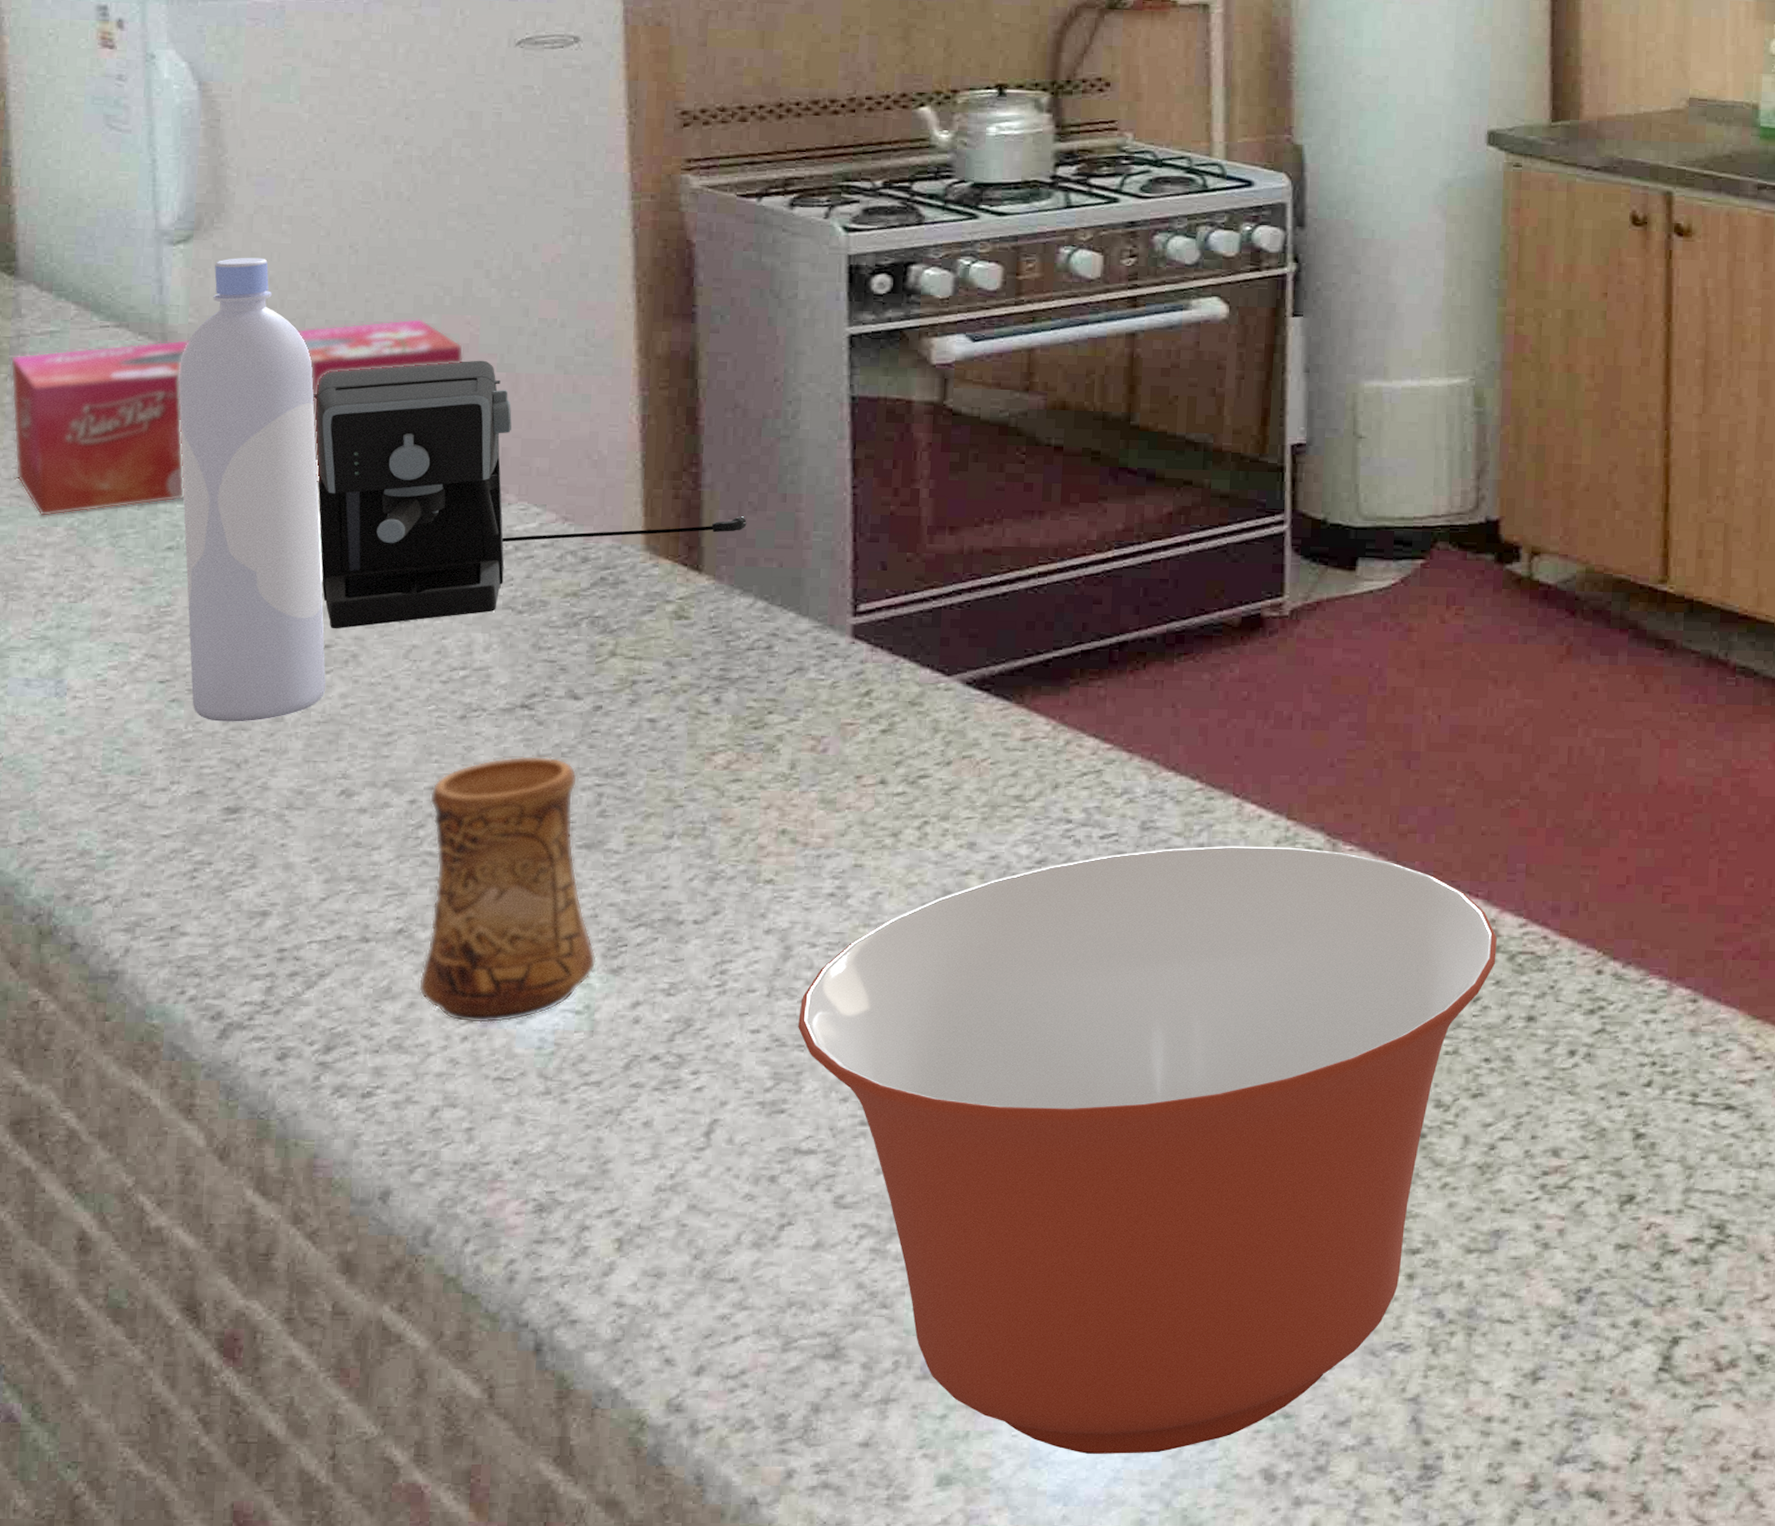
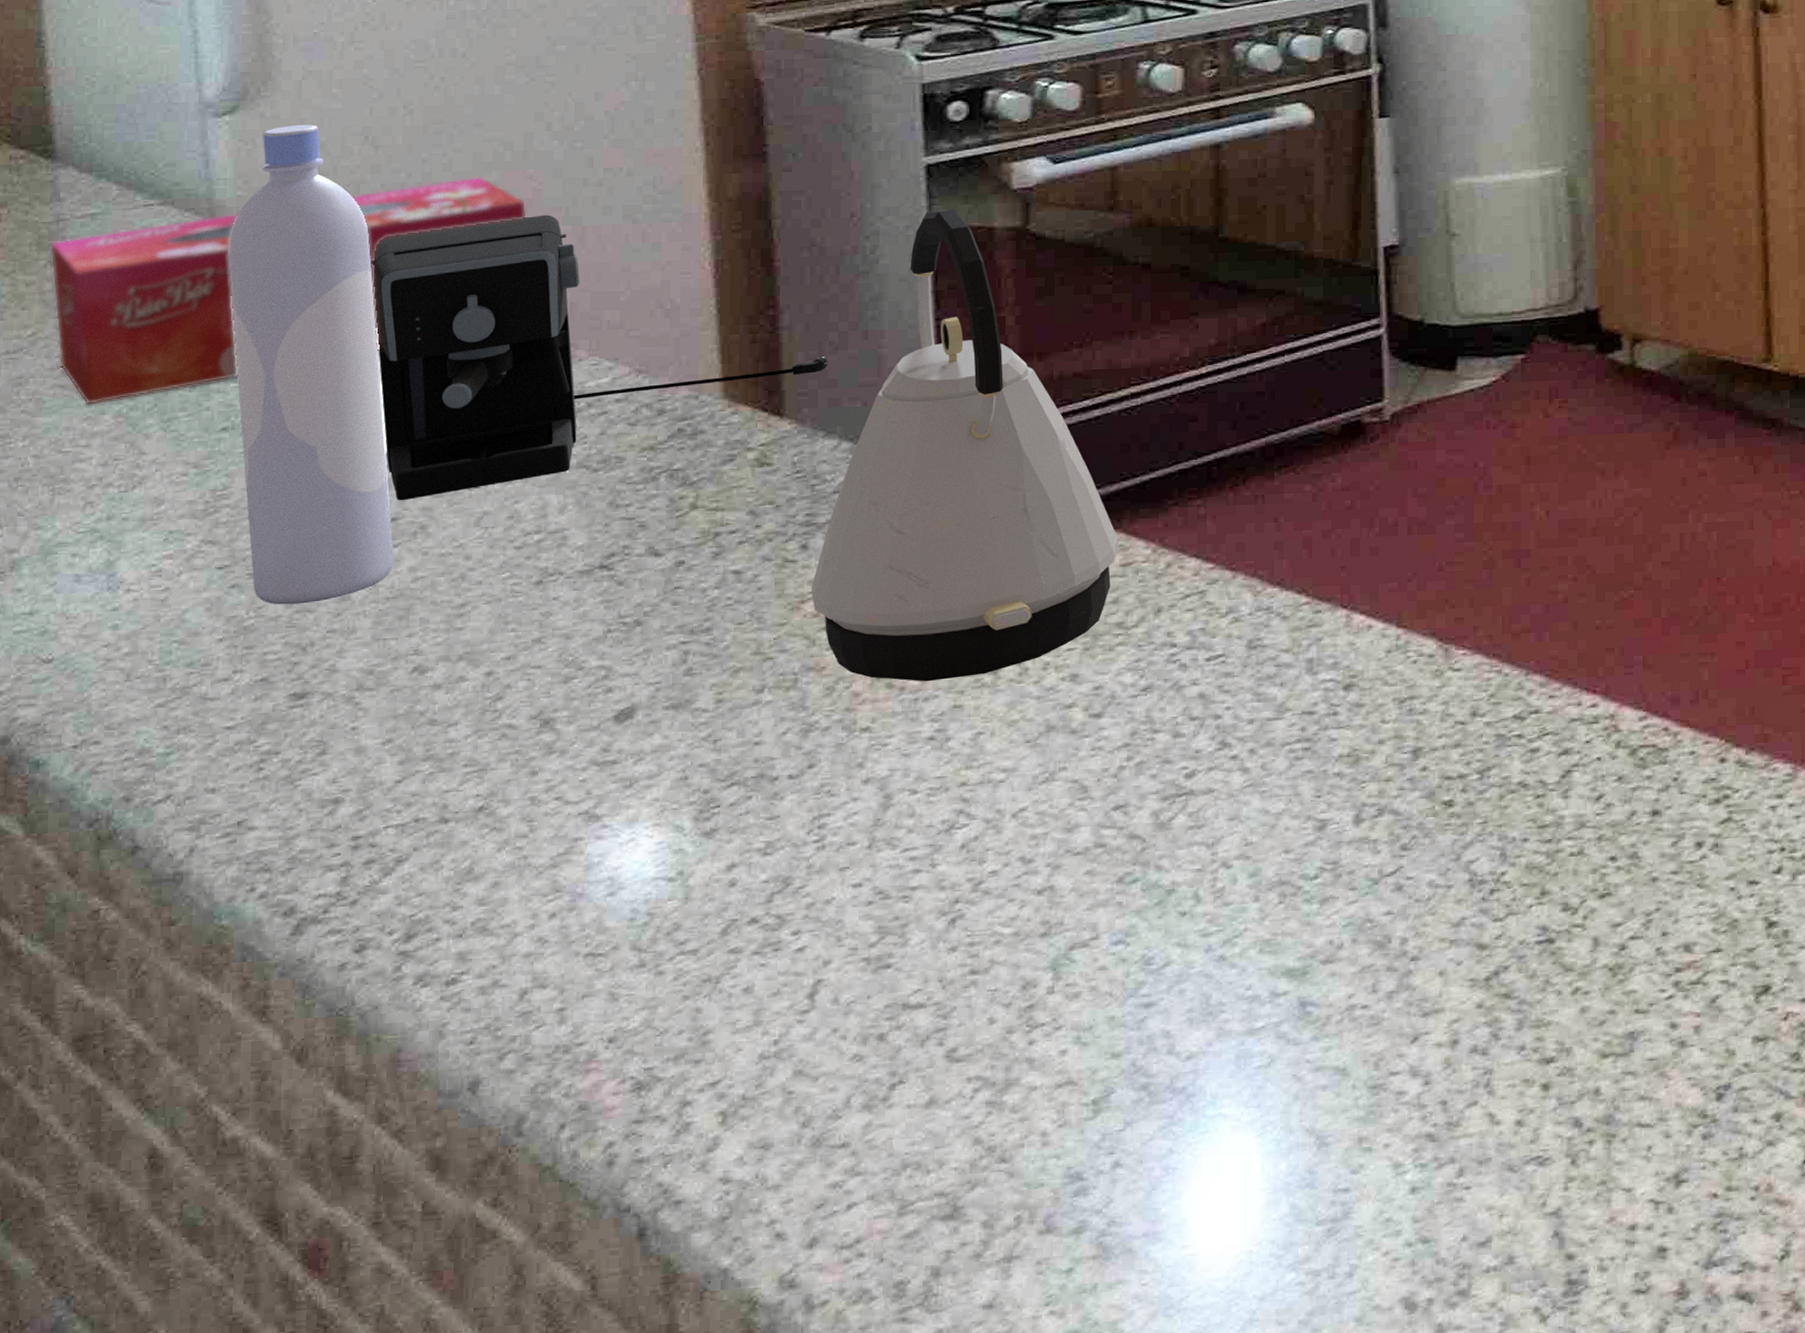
cup: present [418,755,597,1024] -> none [501,616,688,899]
kettle: none [722,379,1021,840] -> present [811,208,1119,682]
mixing bowl: present [798,845,1497,1454] -> none [901,655,1617,1297]

